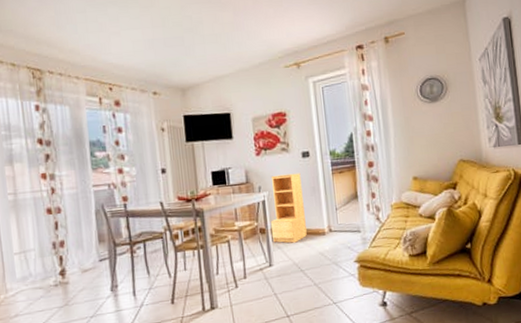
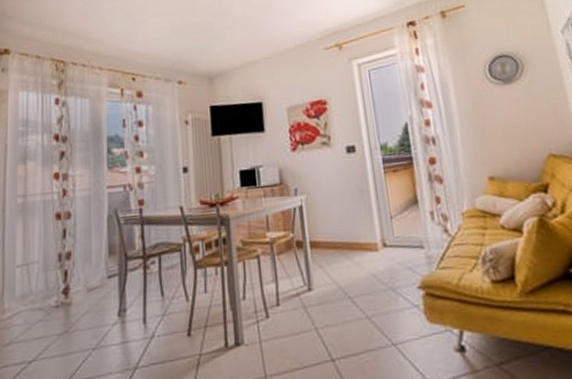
bookshelf: present [270,172,307,243] -> none [309,171,355,261]

